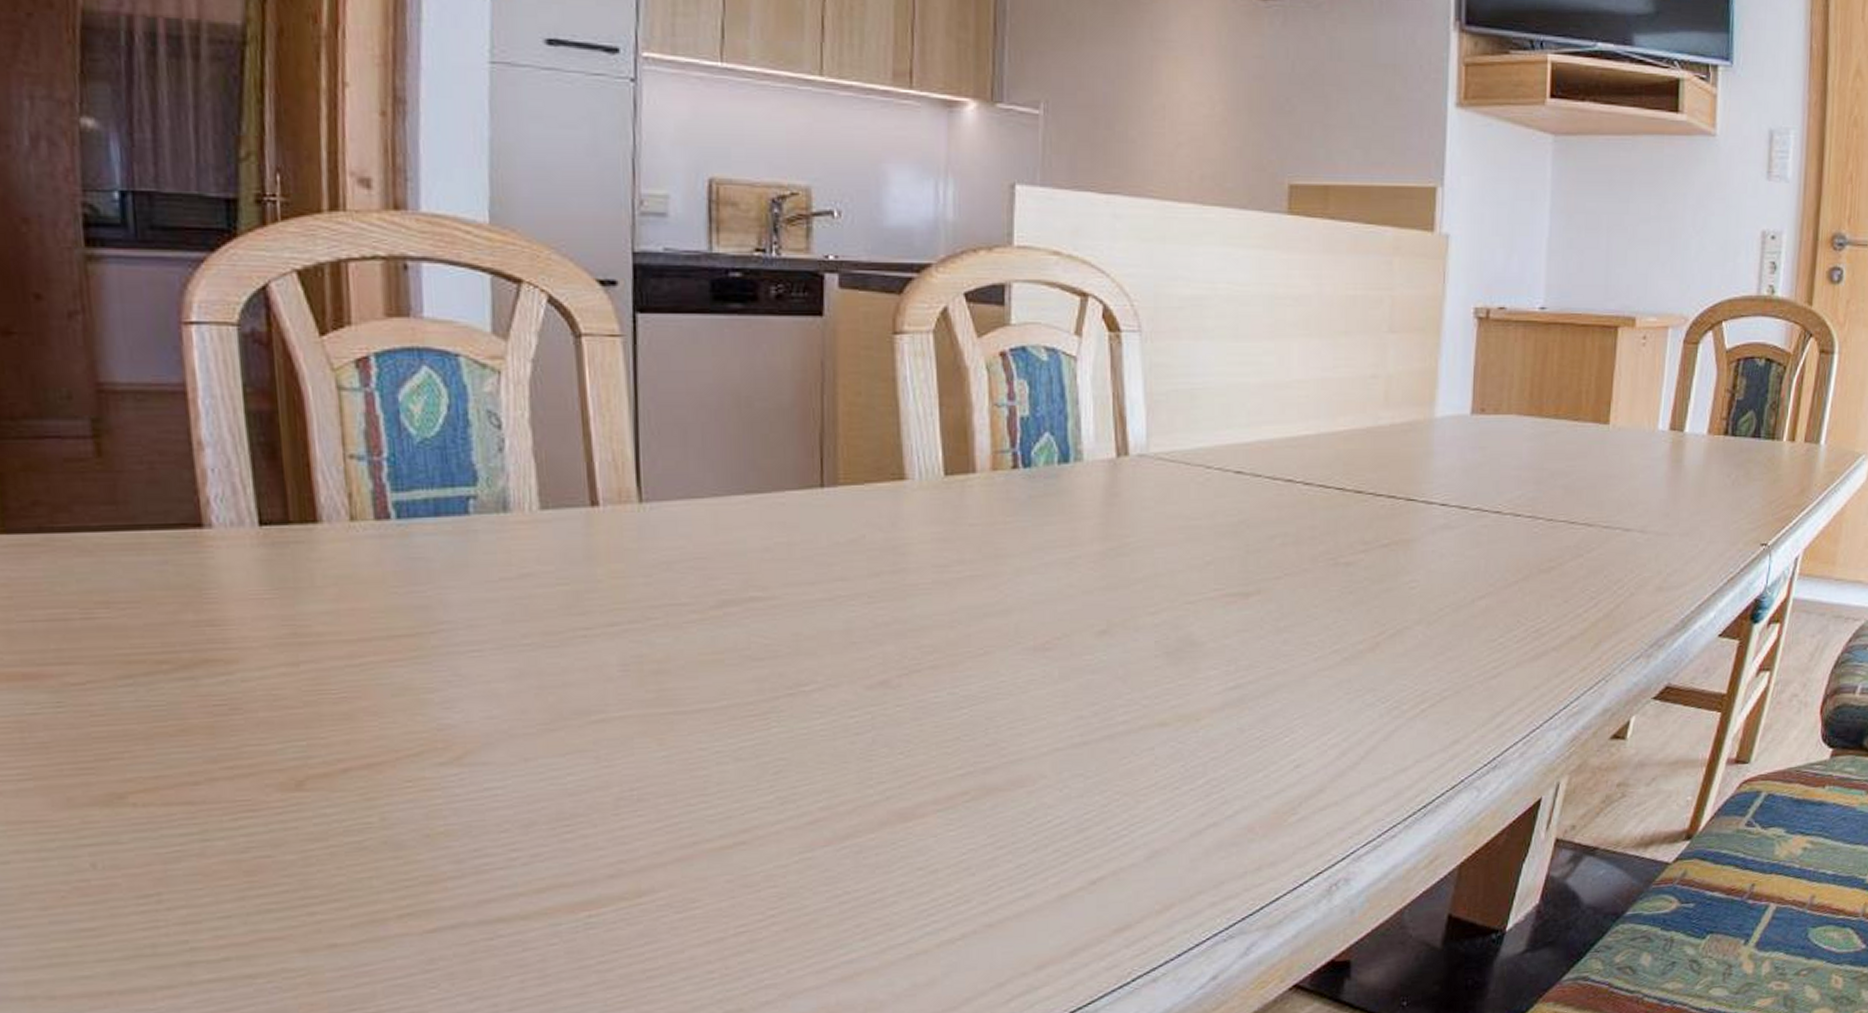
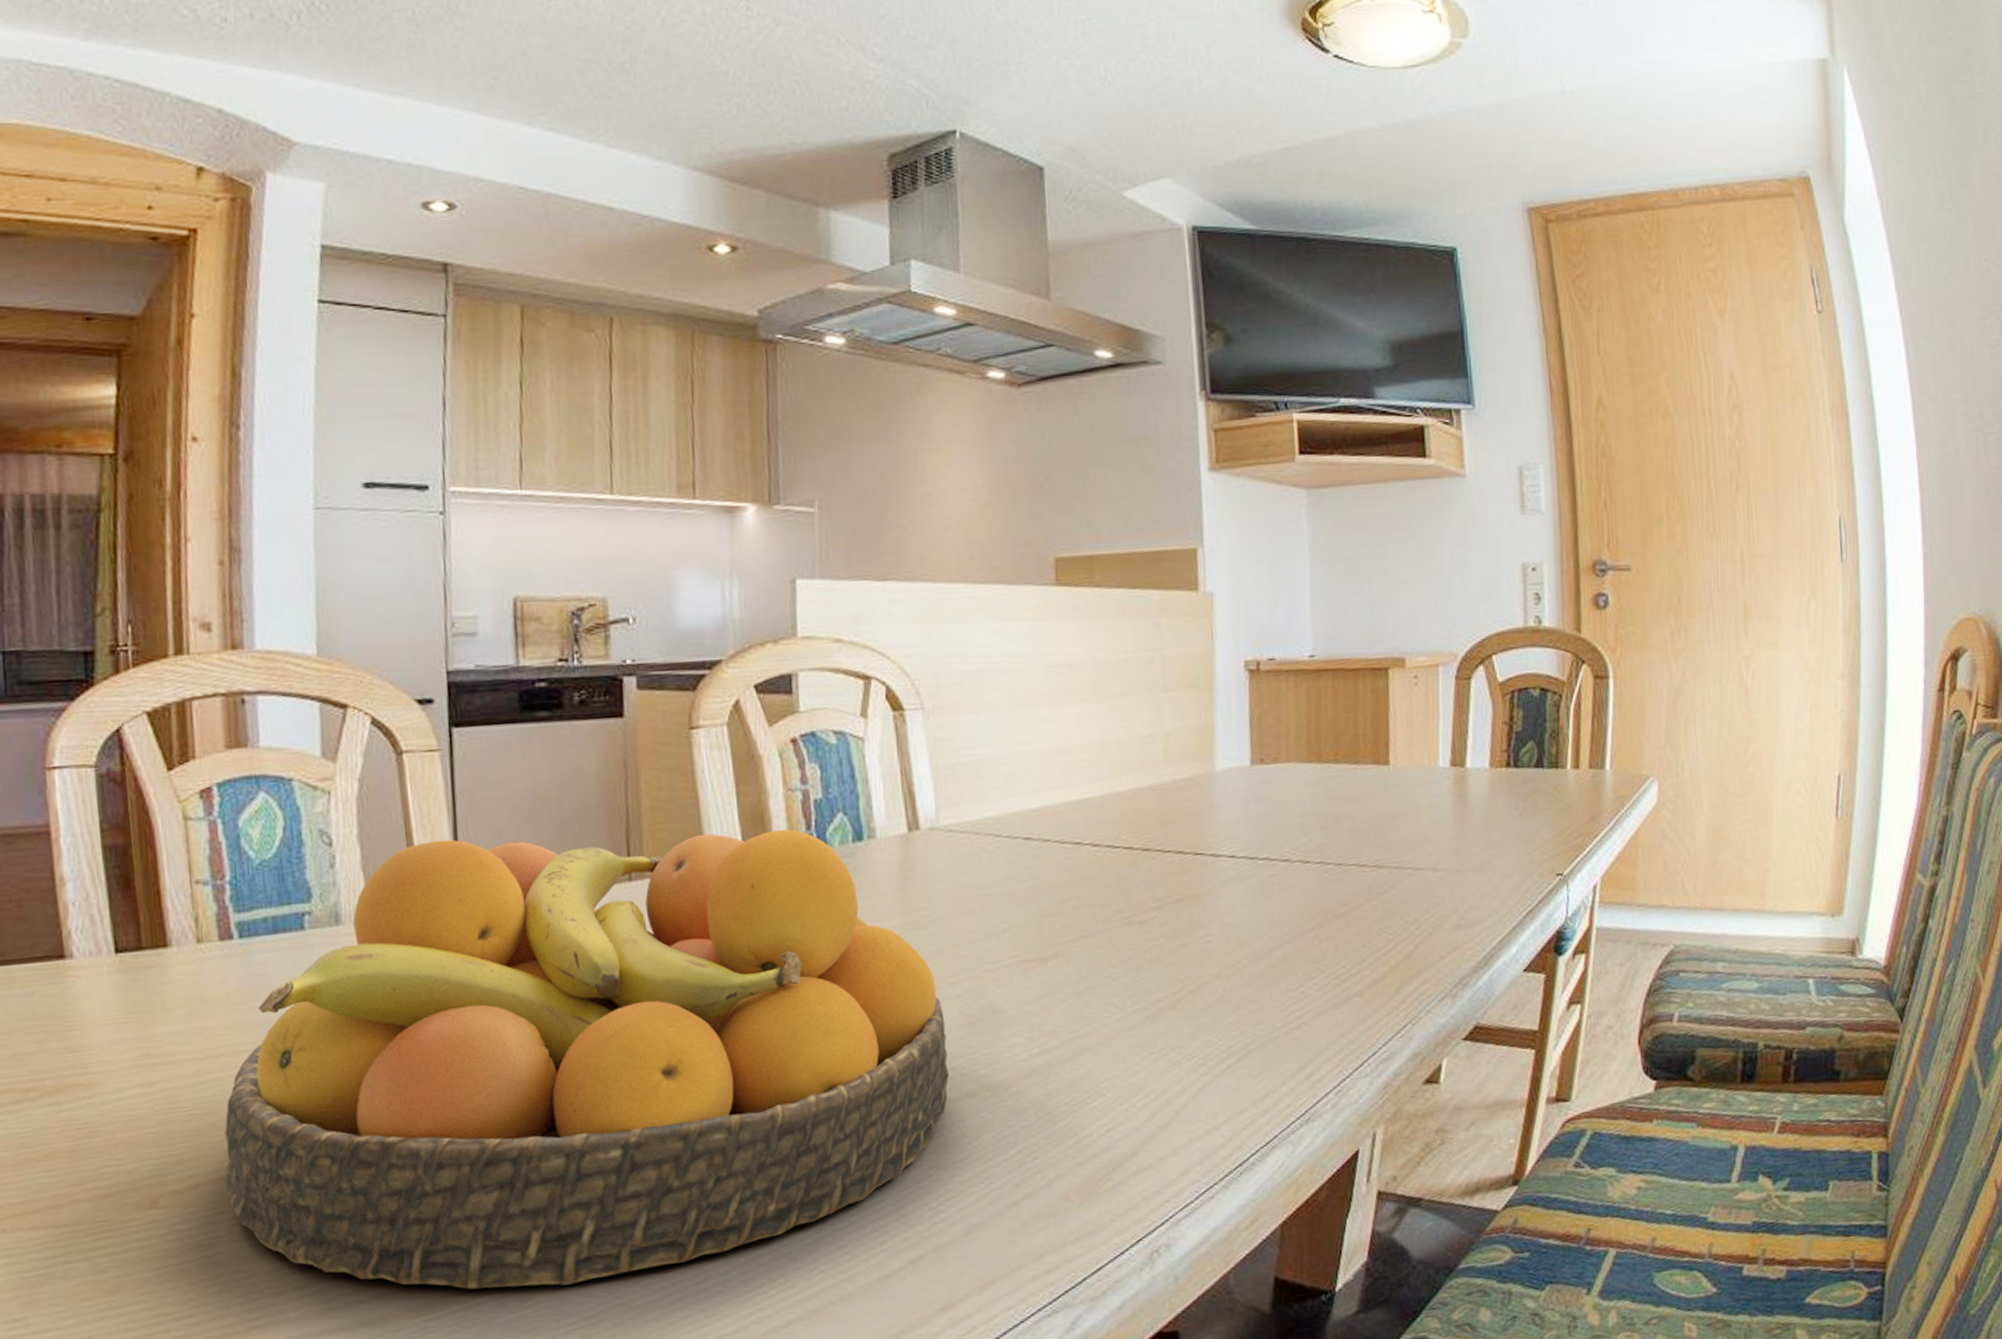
fruit bowl: none [376,431,1141,889] -> present [224,829,949,1290]

